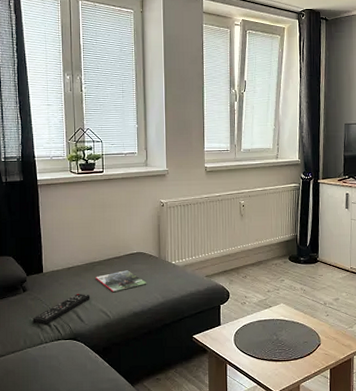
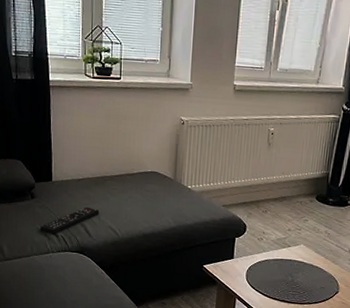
magazine: present [96,270,147,293] -> none [106,189,159,211]

